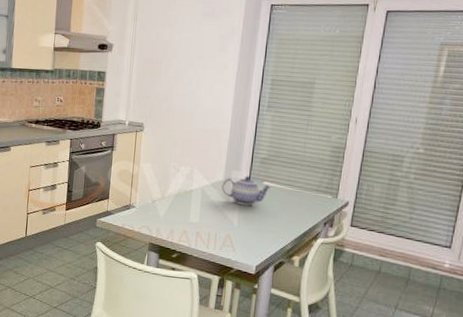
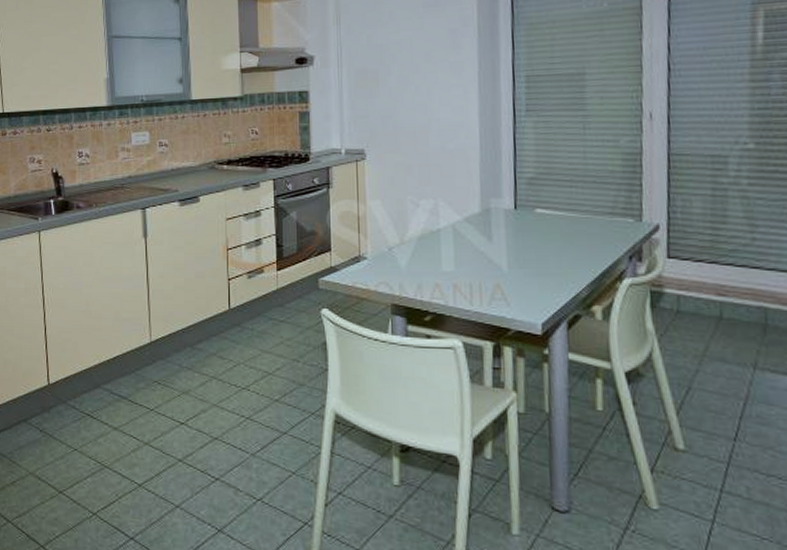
teapot: present [221,175,272,206] -> none [479,203,548,243]

